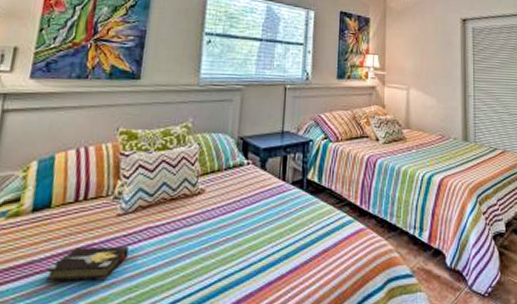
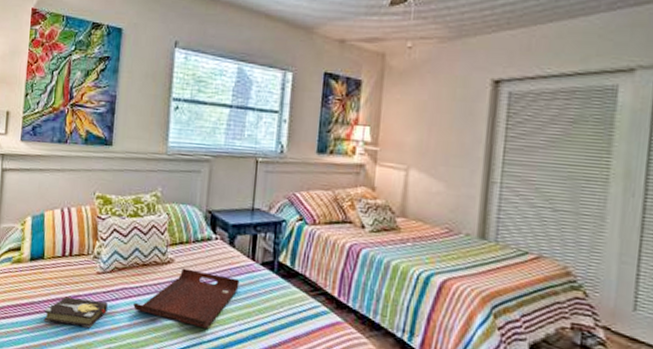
serving tray: none [159,197,271,258] -> present [133,268,240,330]

